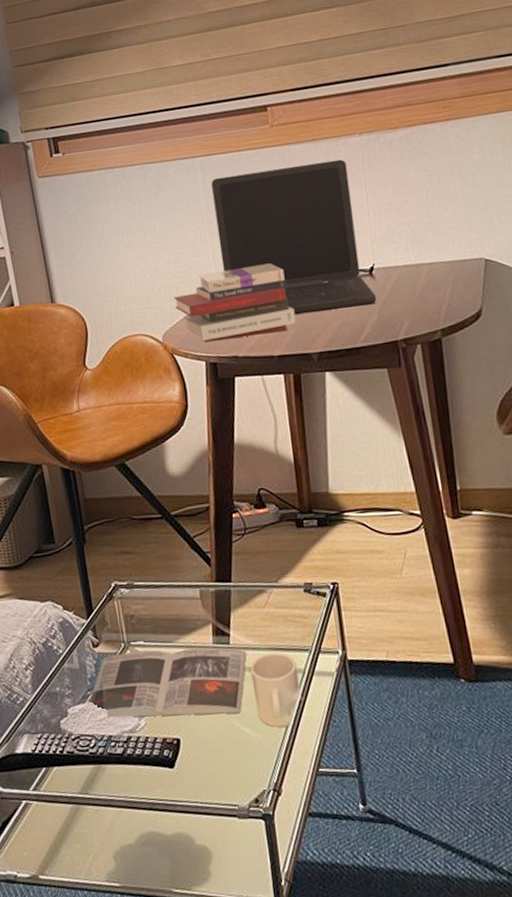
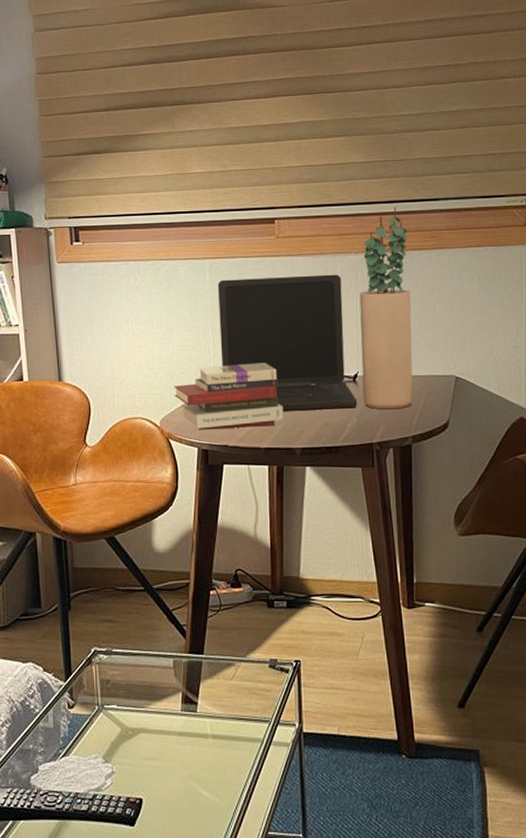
magazine: present [88,647,247,719] -> none [58,714,212,777]
cup: present [250,652,302,727] -> none [214,722,259,792]
vase: none [368,78,439,303] -> present [359,207,413,410]

